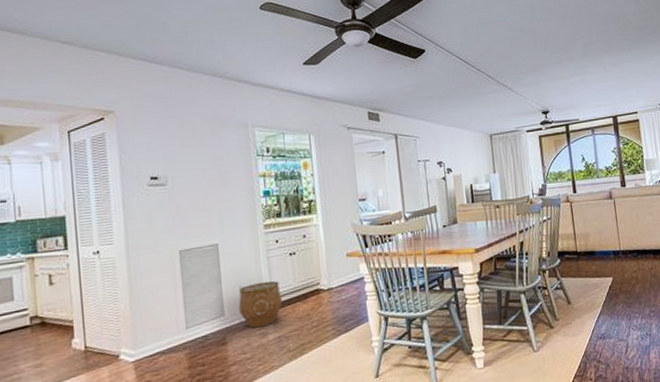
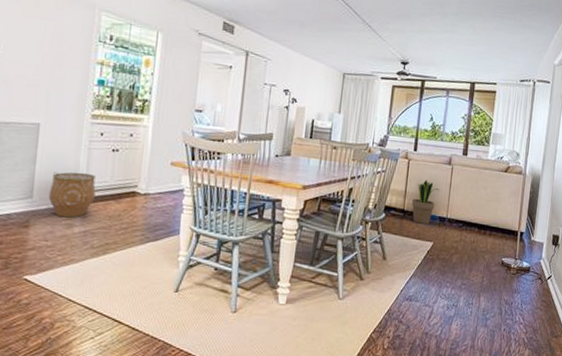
potted plant: none [582,218,608,263] -> present [411,180,440,225]

